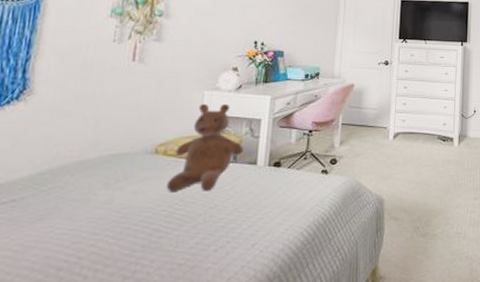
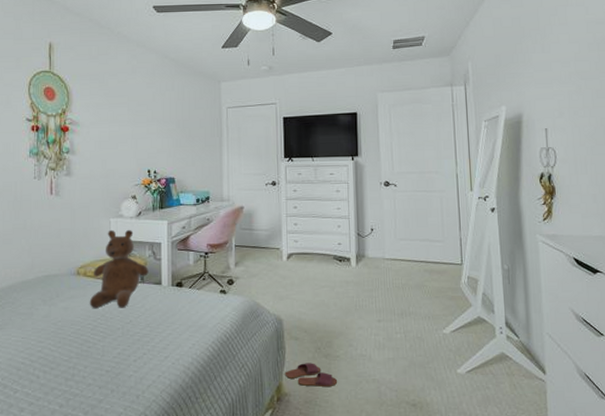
slippers: none [381,243,432,268] -> present [285,363,337,388]

